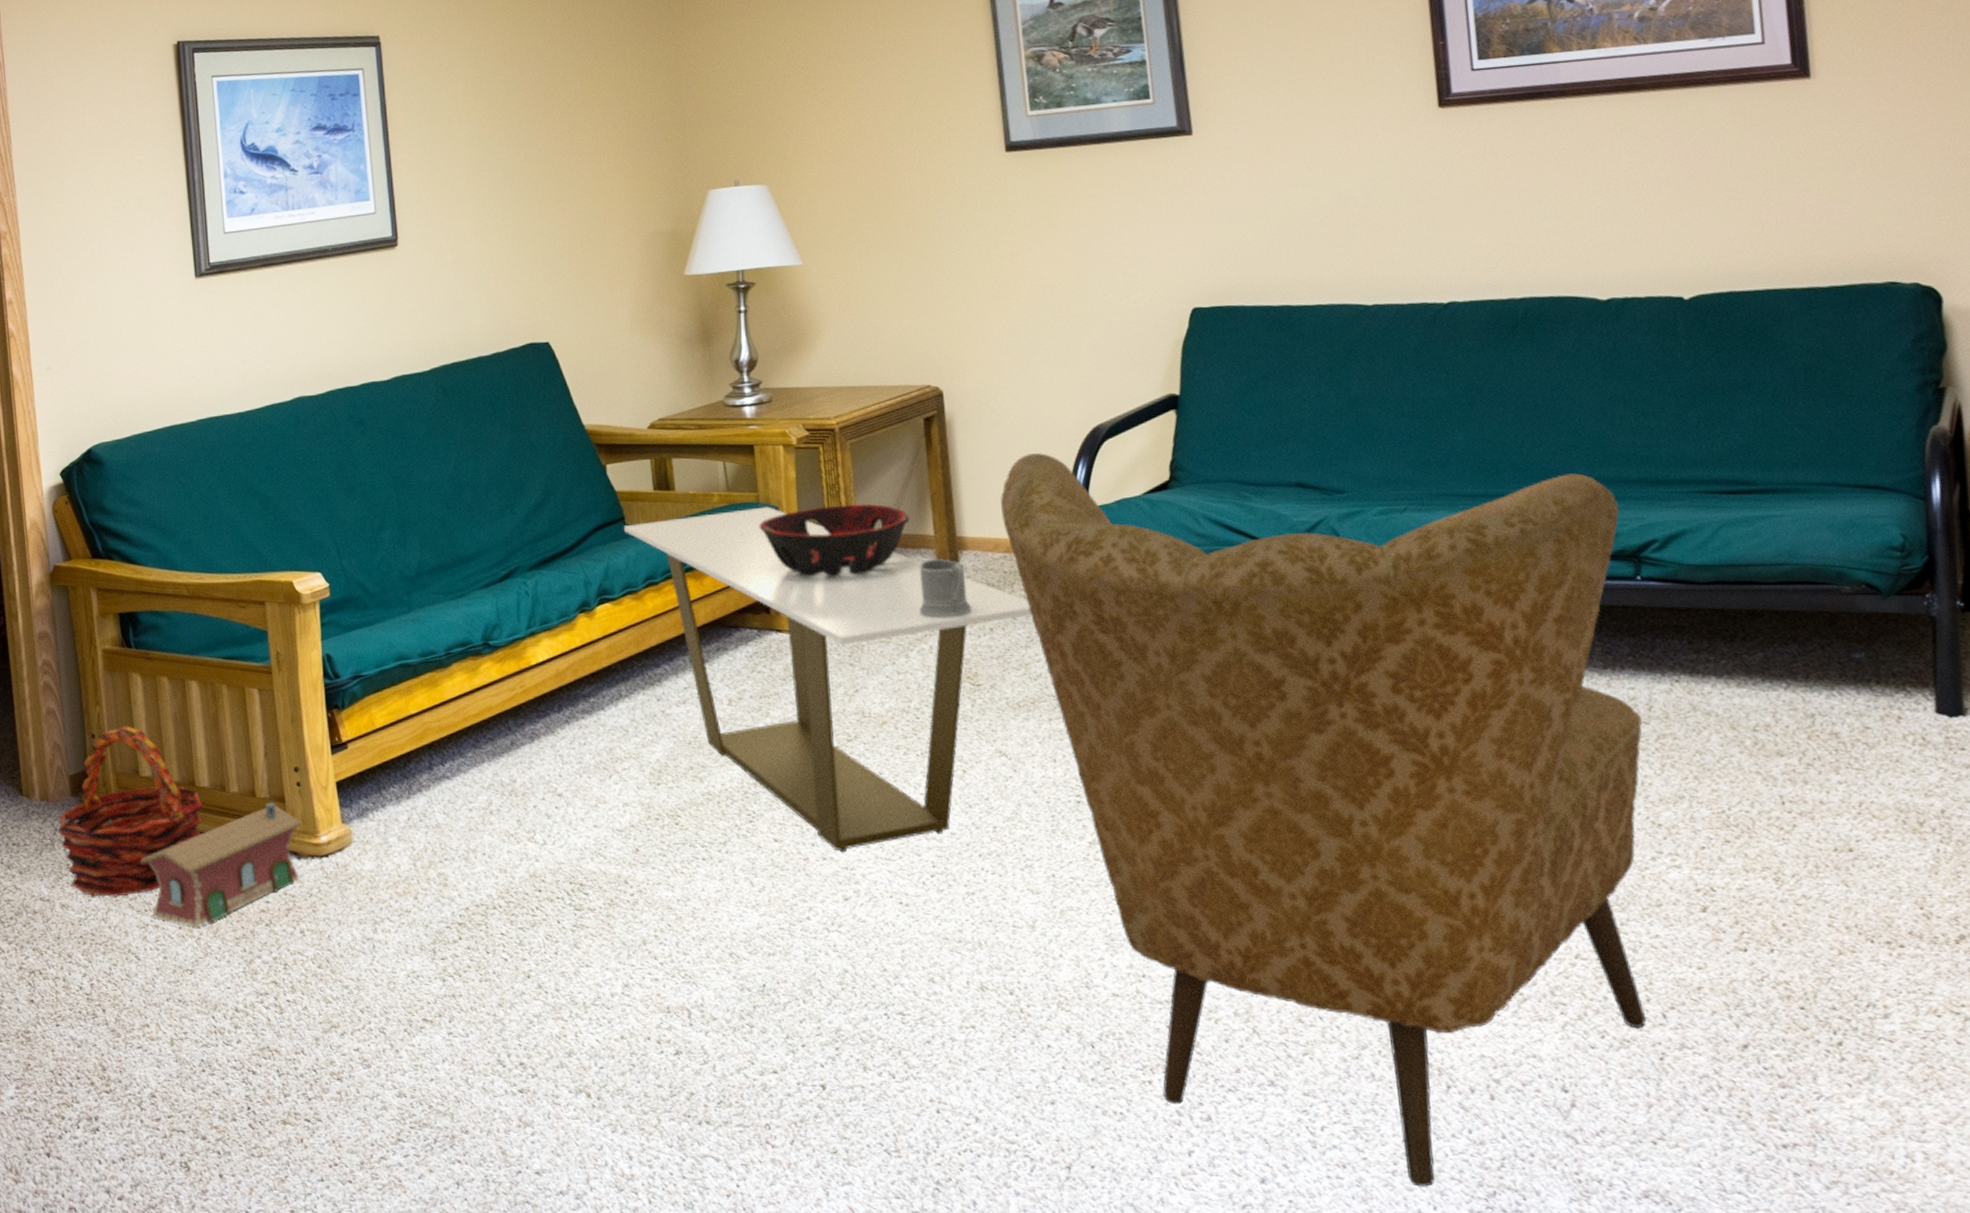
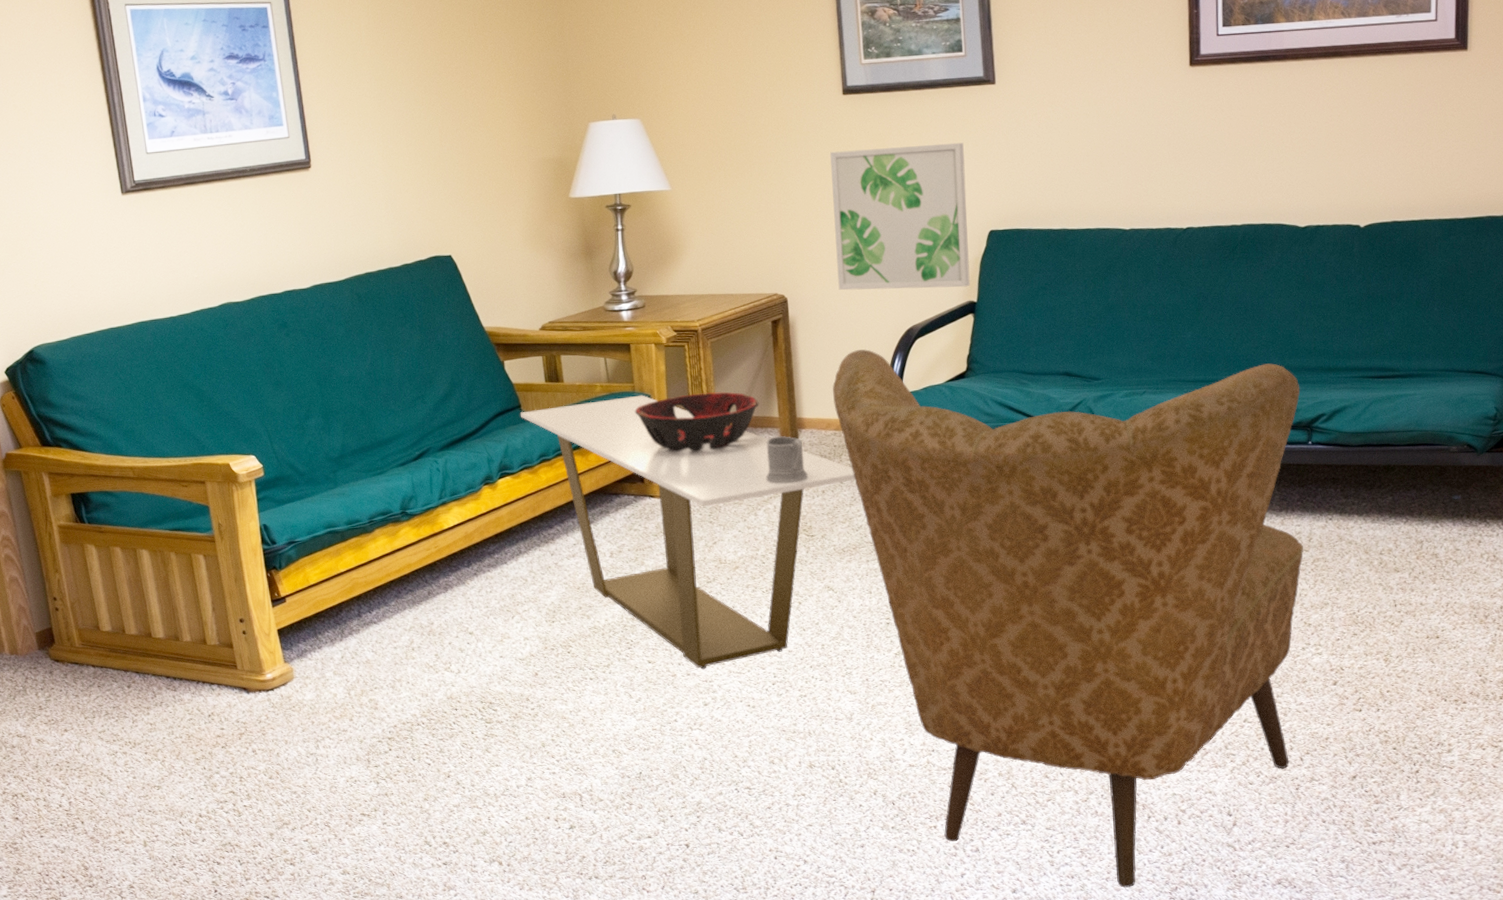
basket: present [58,726,203,897] -> none [29,589,160,732]
toy house: present [140,802,302,928] -> none [106,648,249,752]
wall art: none [992,203,1171,381] -> present [830,142,970,290]

